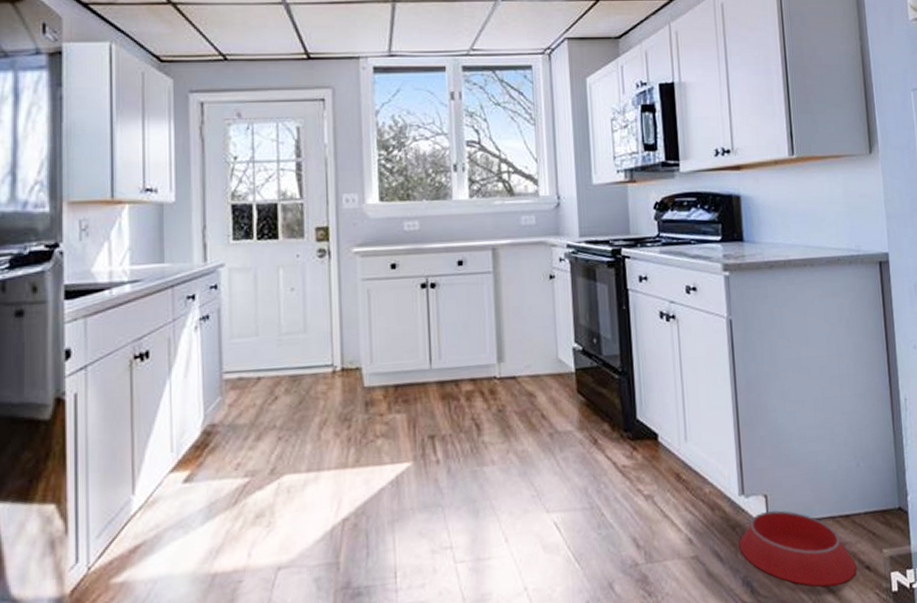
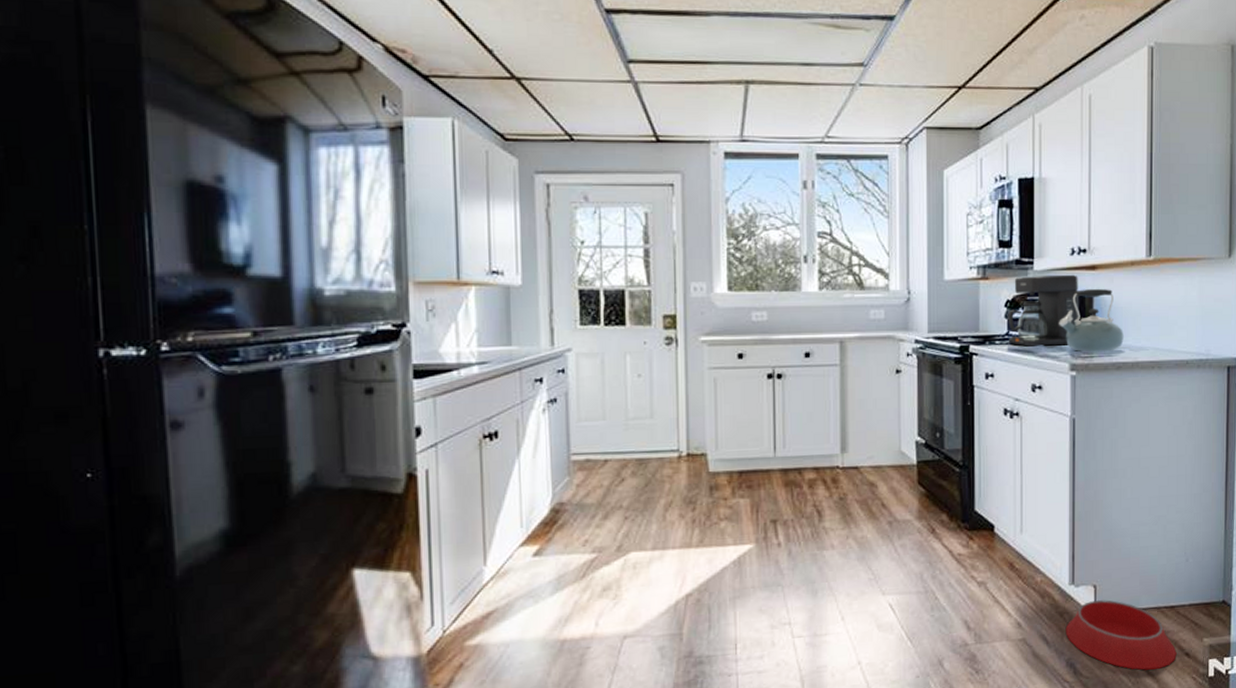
coffee maker: none [657,175,728,248] -> present [1008,274,1079,347]
kettle: none [708,187,774,252] -> present [1059,288,1124,352]

